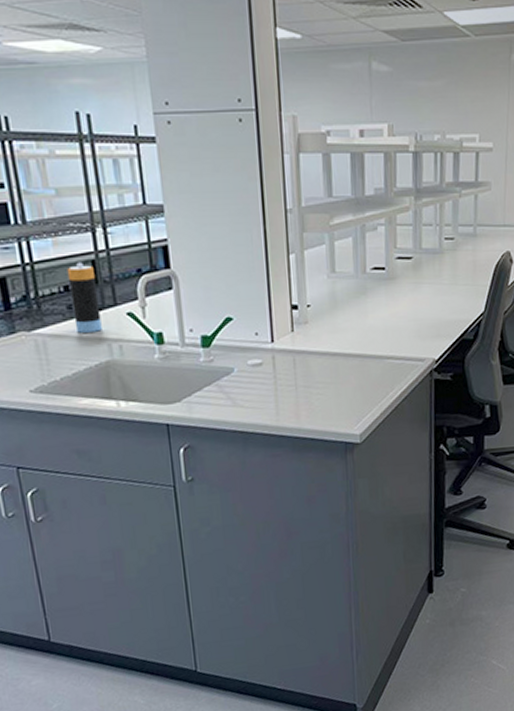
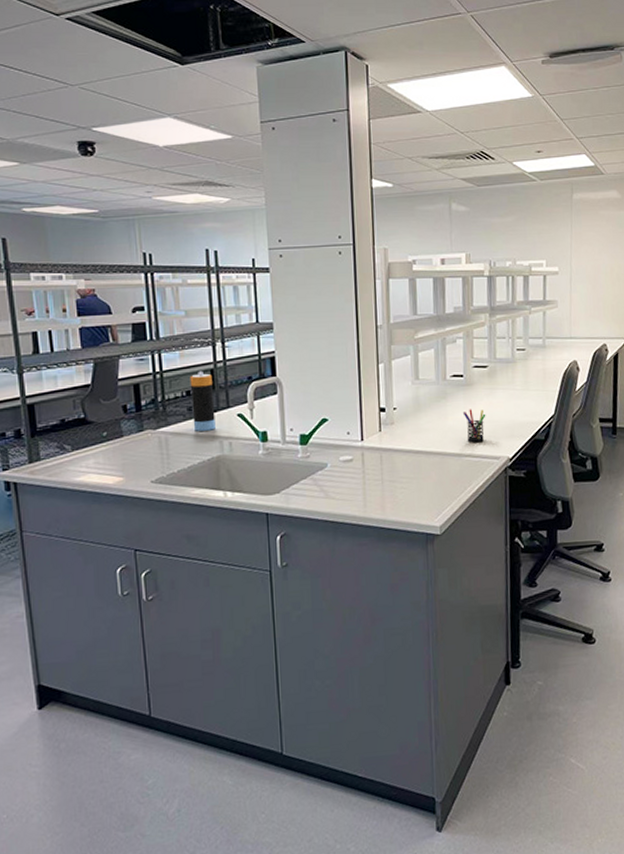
pen holder: none [384,306,410,344] -> present [462,409,486,443]

